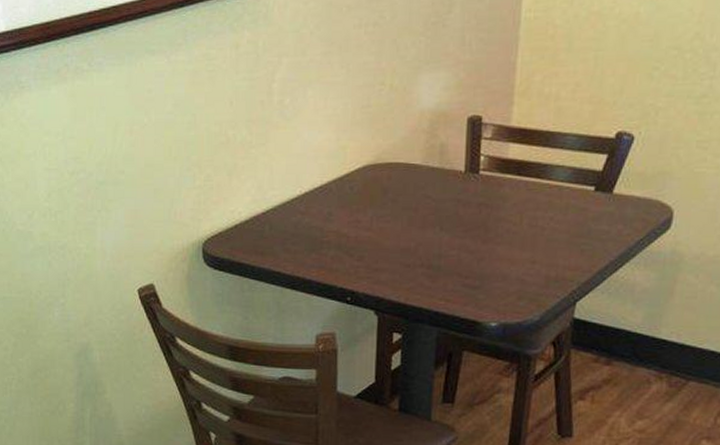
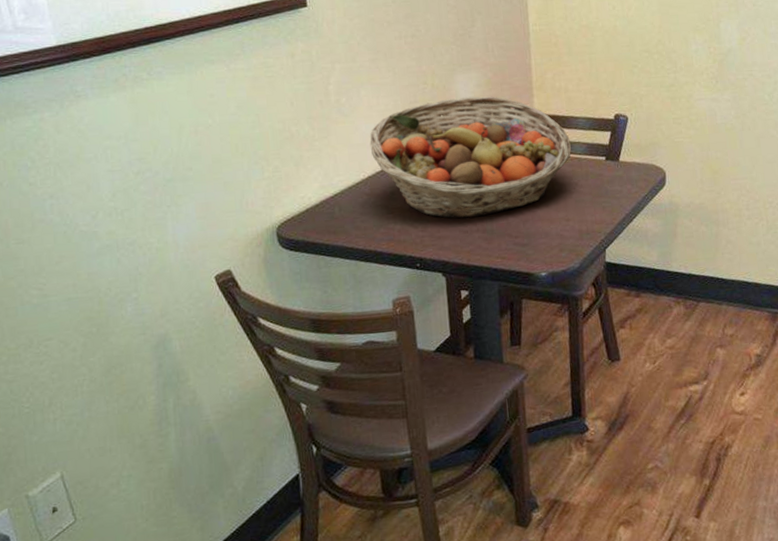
fruit basket: none [311,102,552,250] -> present [369,96,571,219]

